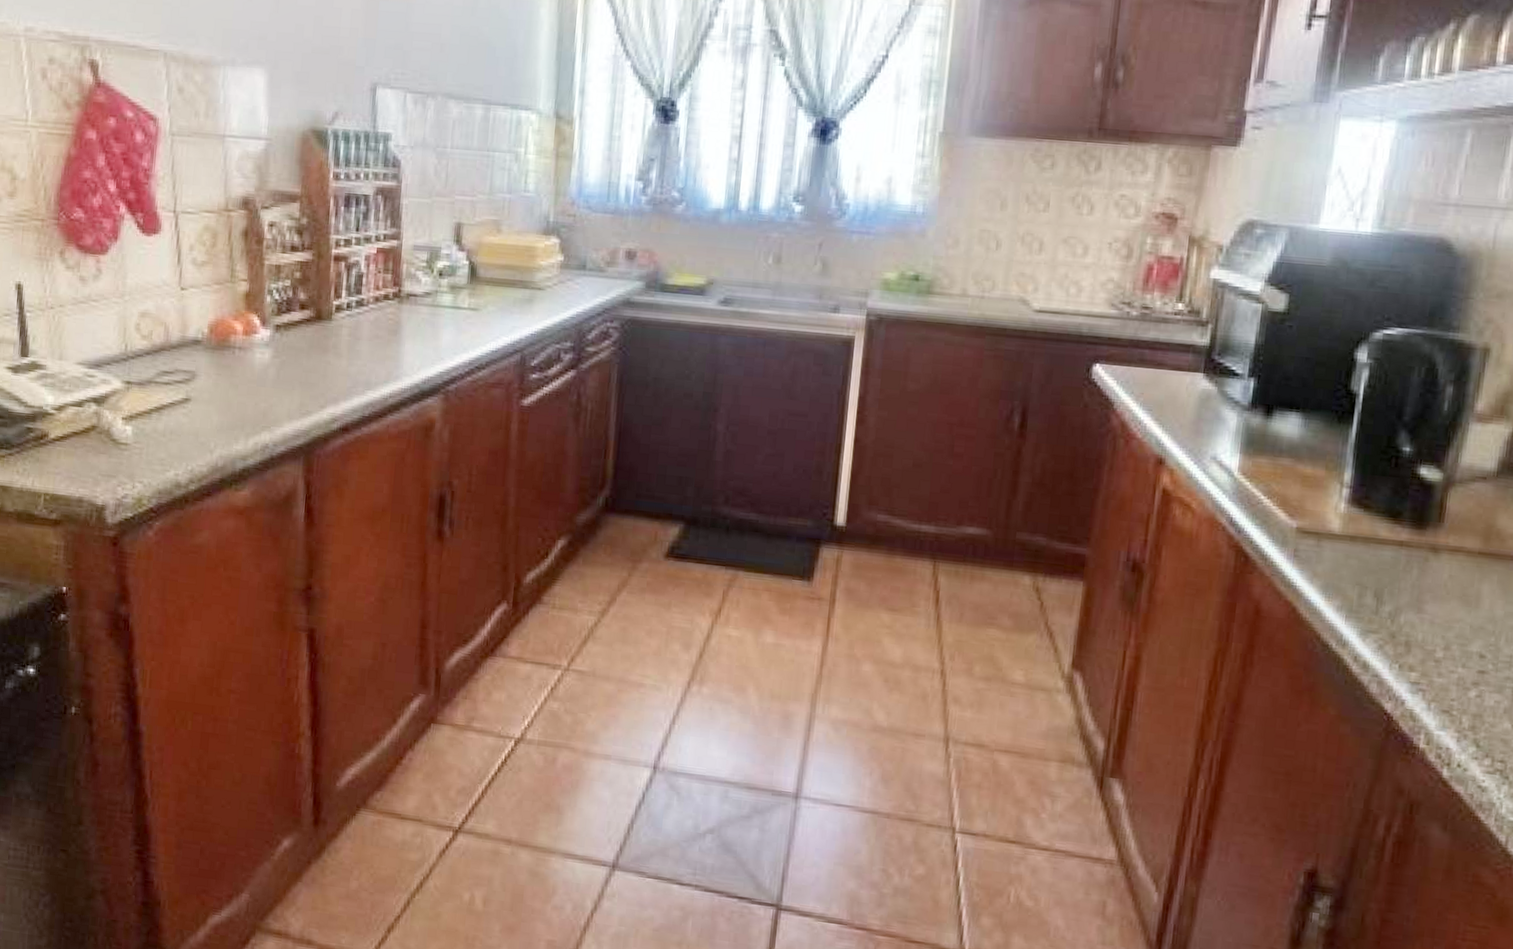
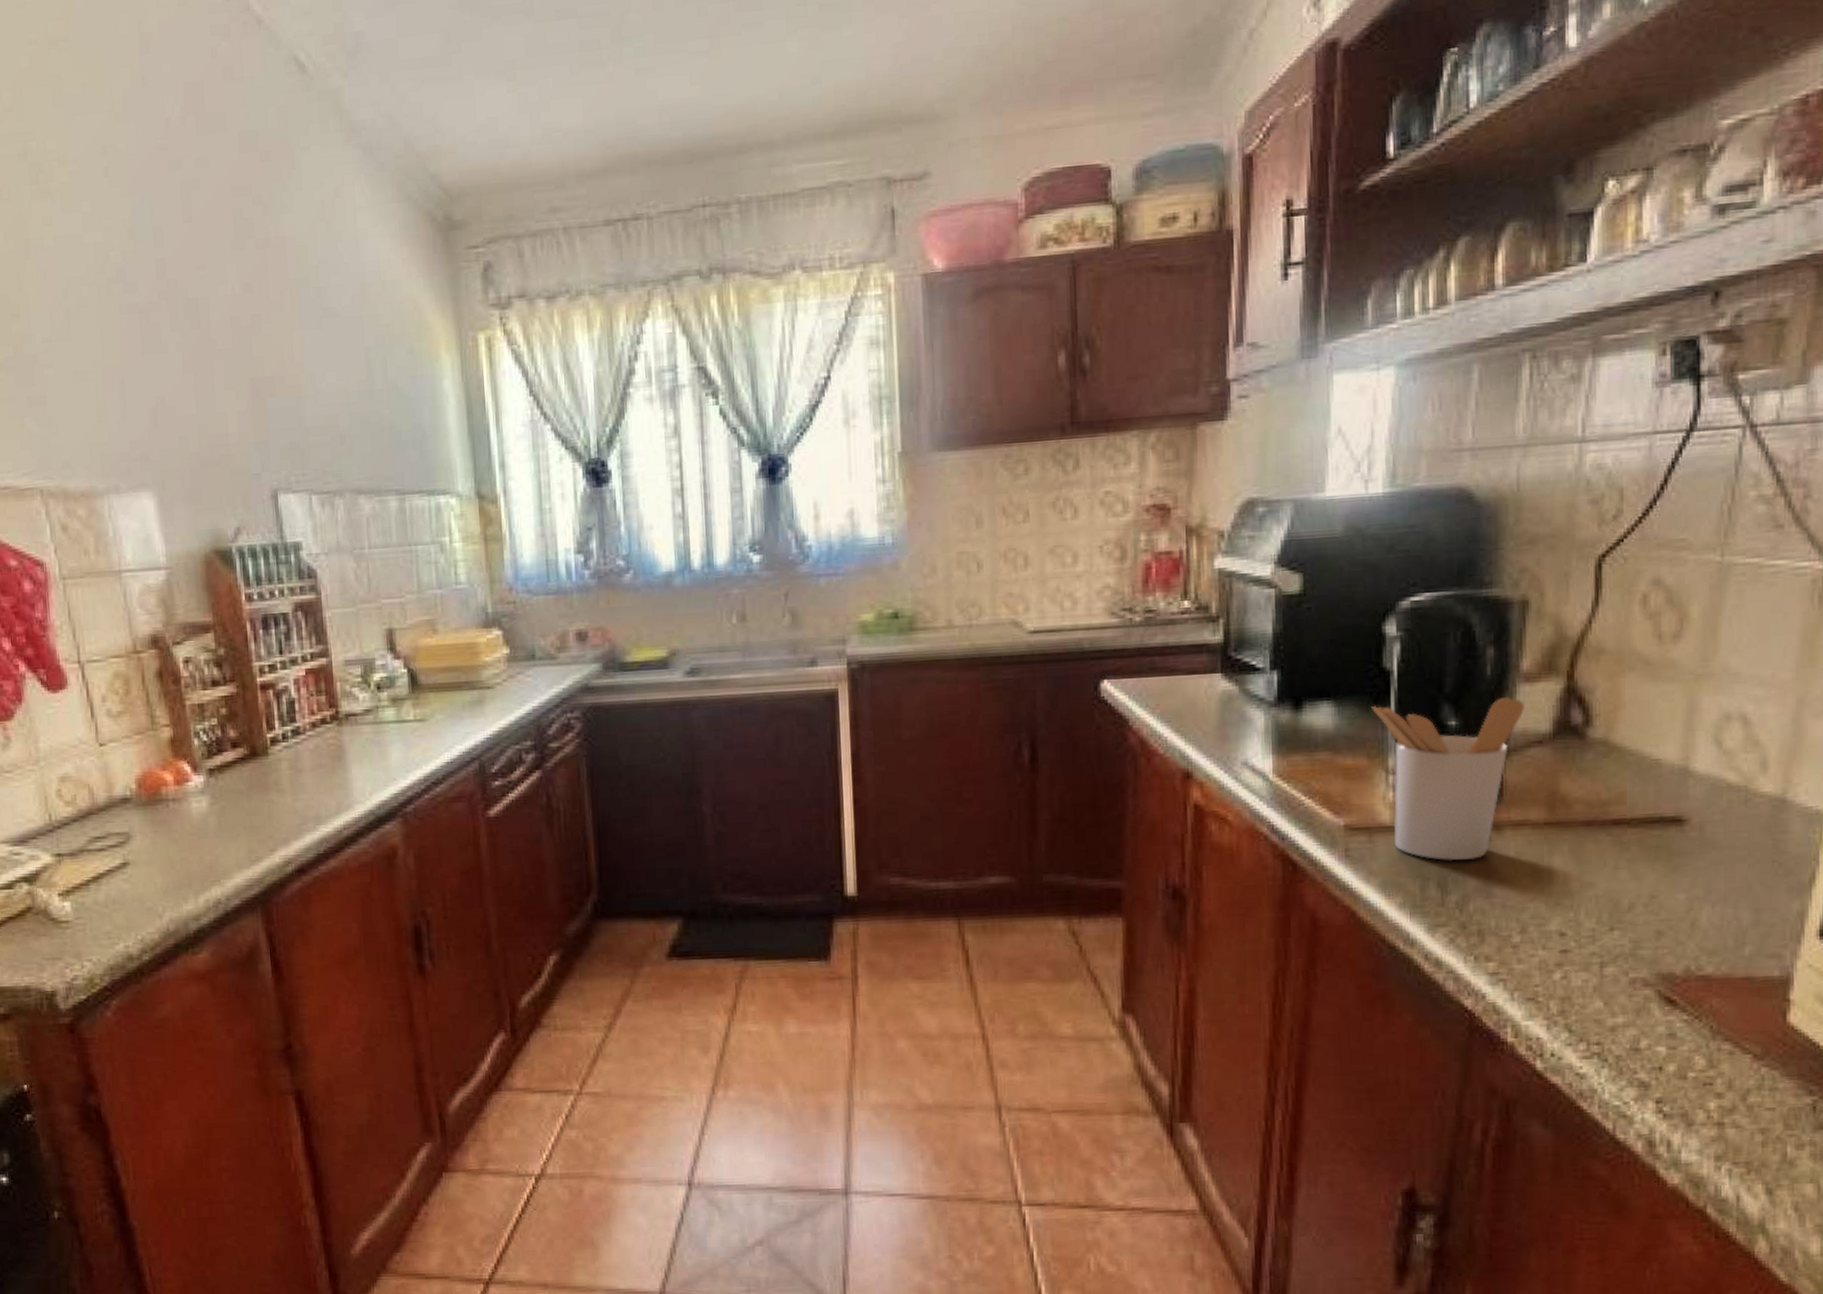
utensil holder: none [1335,423,1474,576] -> present [1372,696,1524,861]

